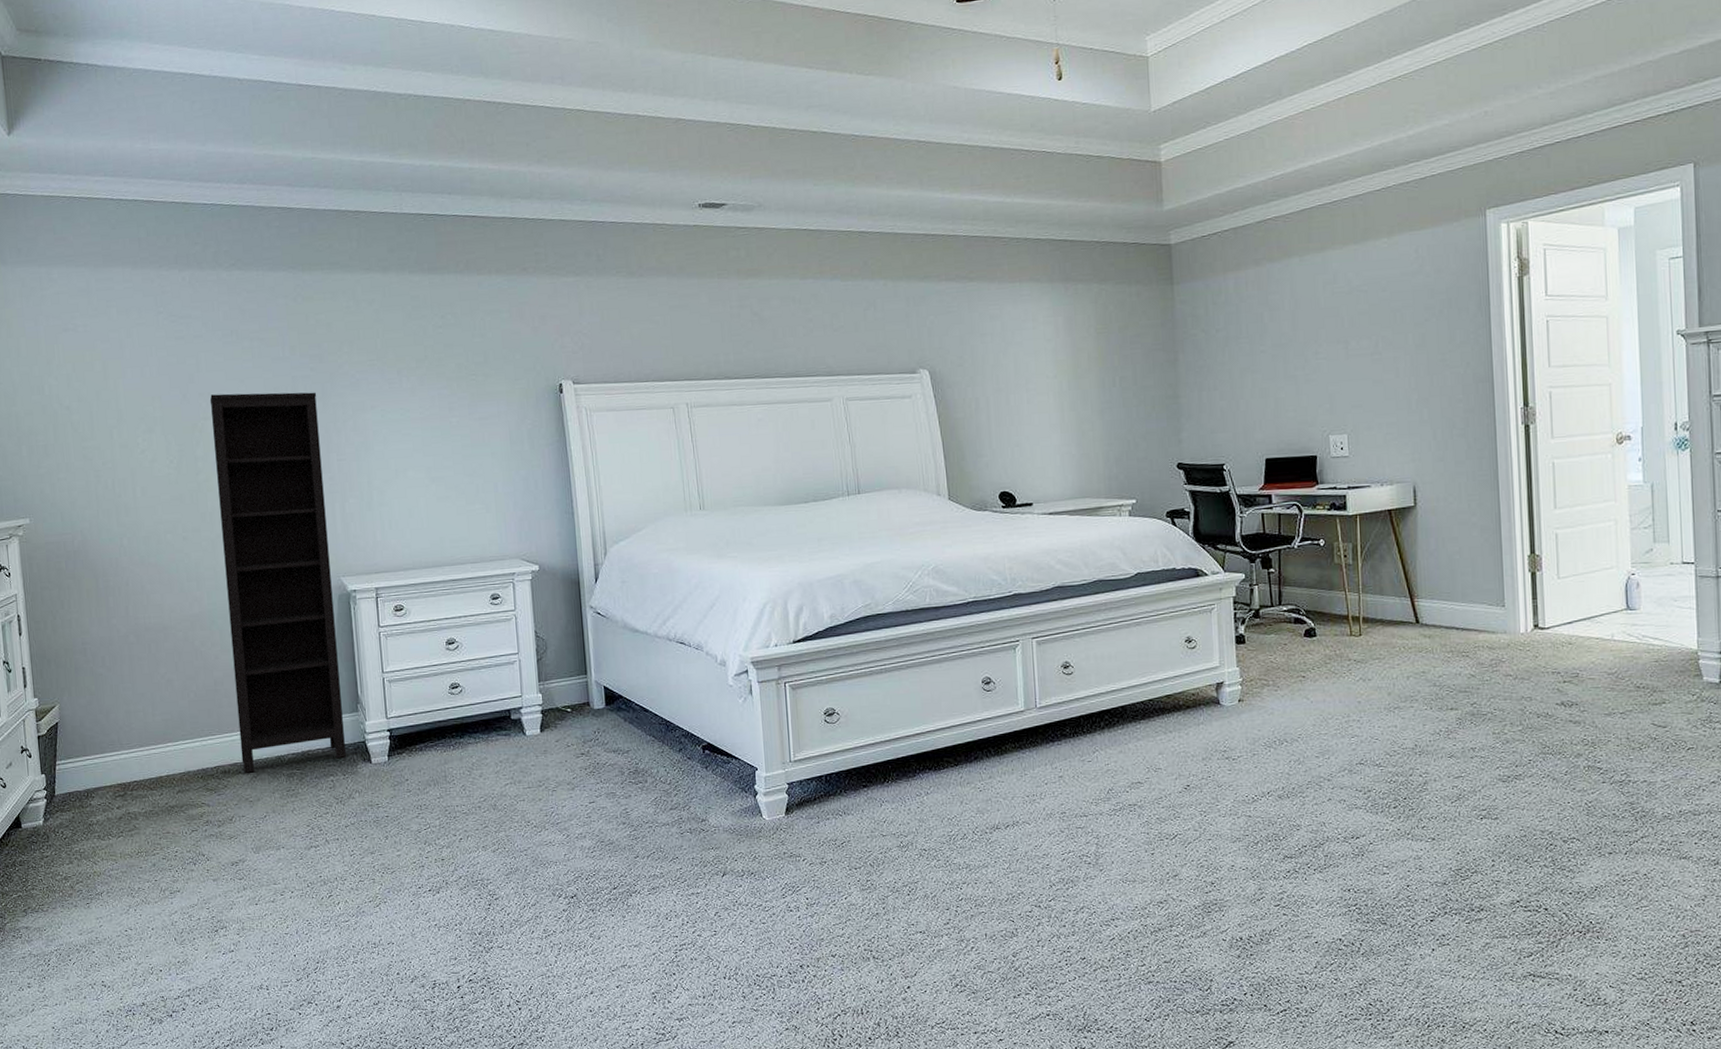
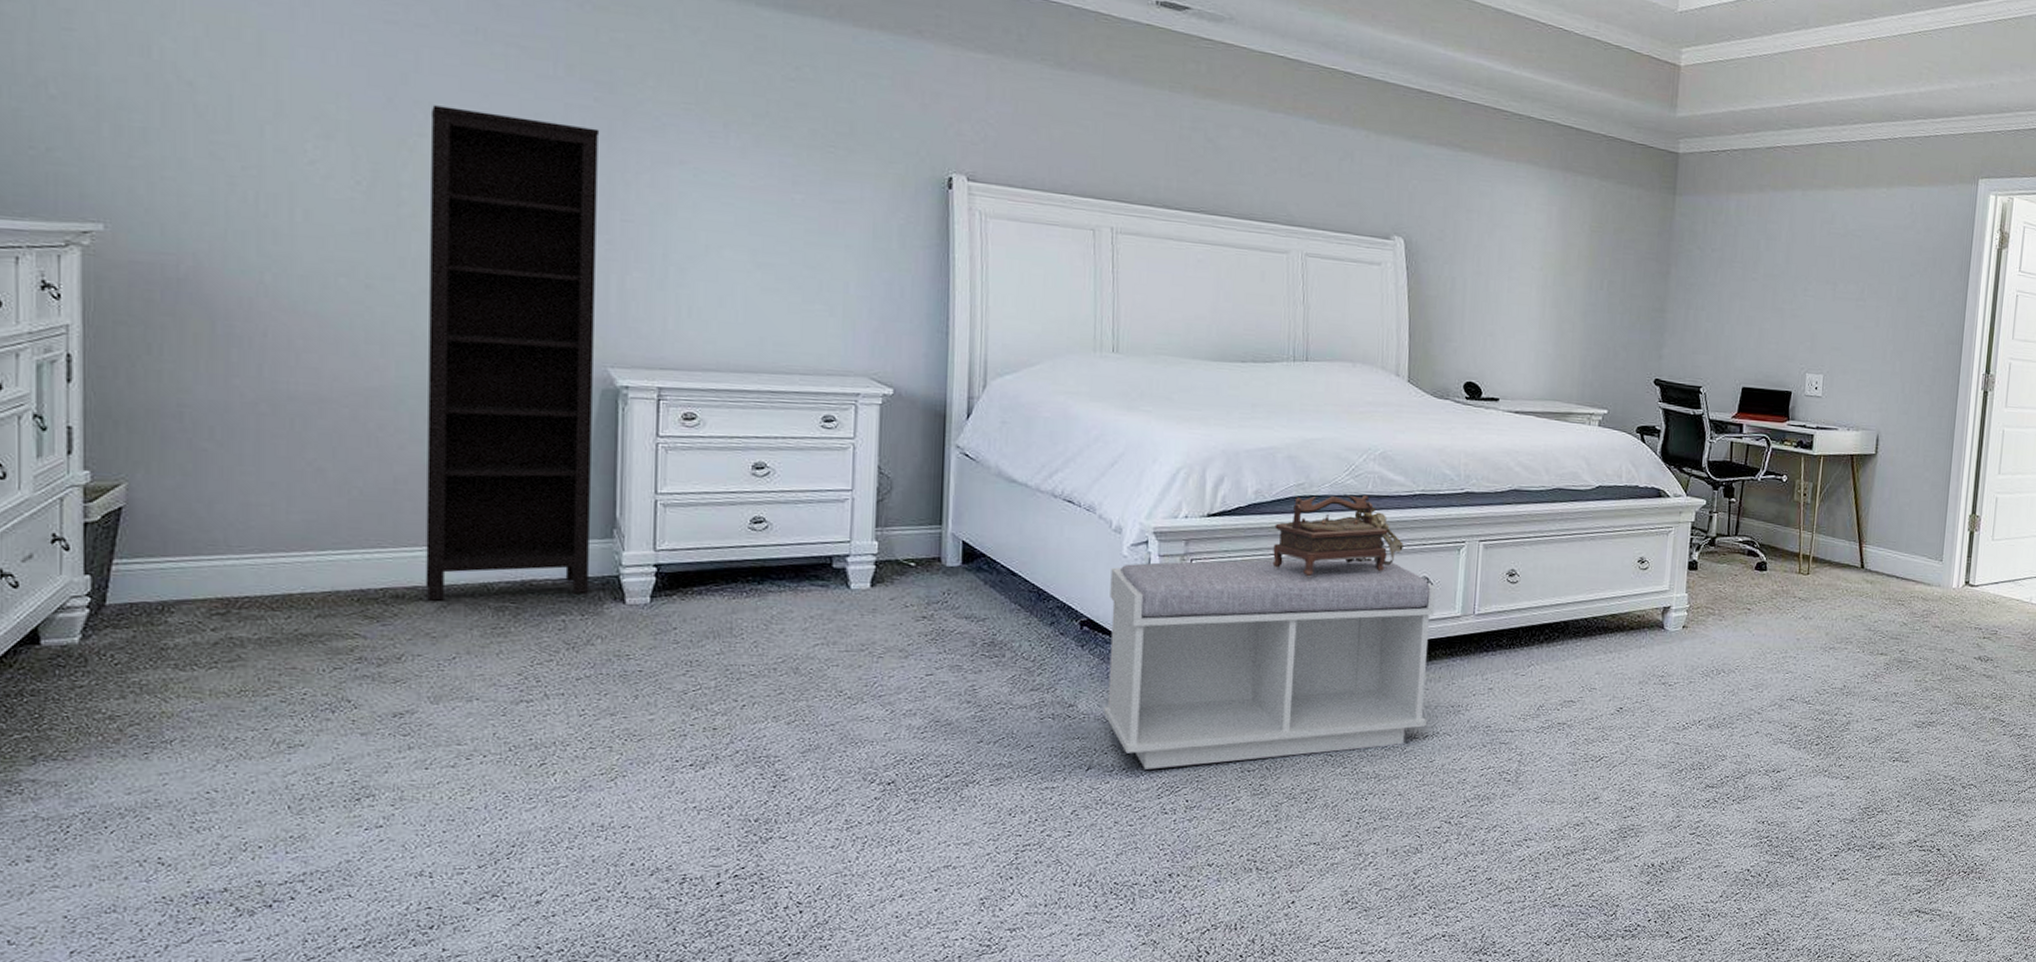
bench: none [721,666,1006,872] -> present [1104,559,1437,769]
decorative box: none [850,608,964,689] -> present [1272,495,1404,578]

